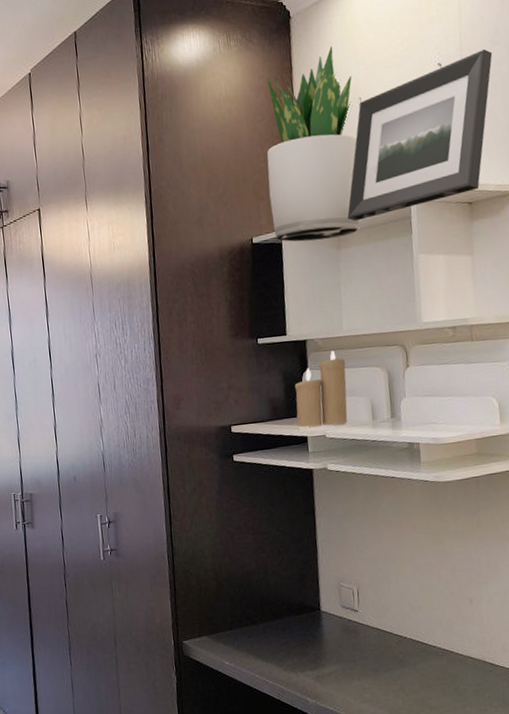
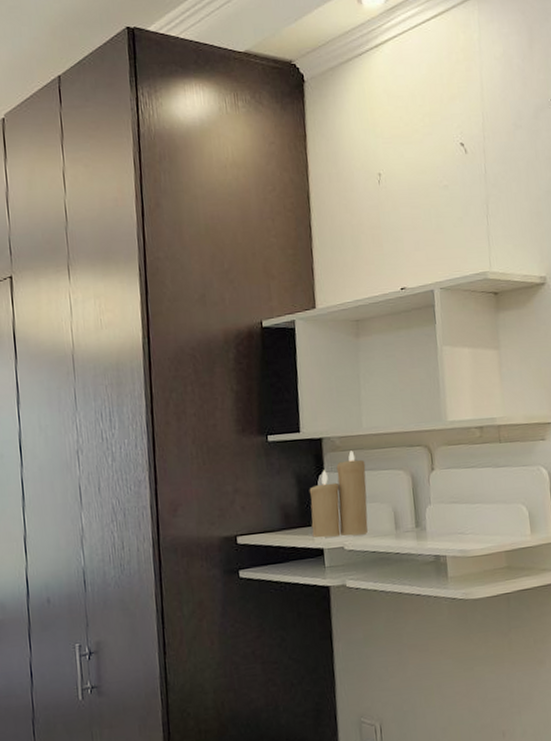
planter: present [266,46,360,242] -> none [278,116,380,328]
picture frame: present [347,48,493,222] -> none [366,131,516,308]

